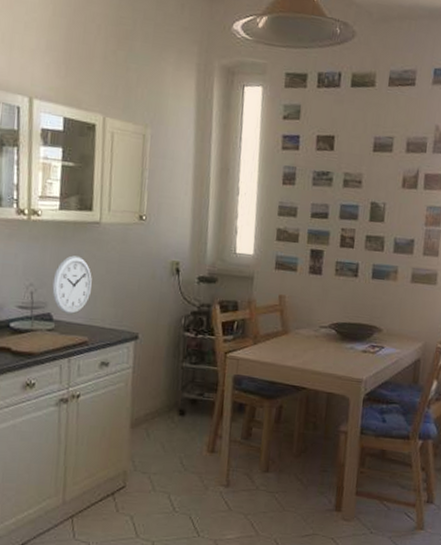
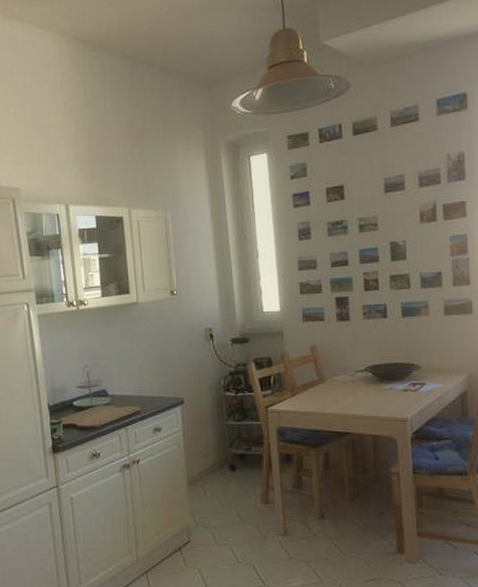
wall clock: present [52,255,92,315] -> none [104,335,137,389]

